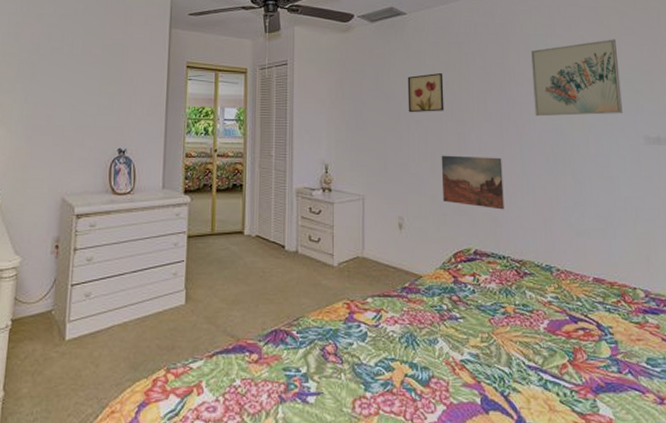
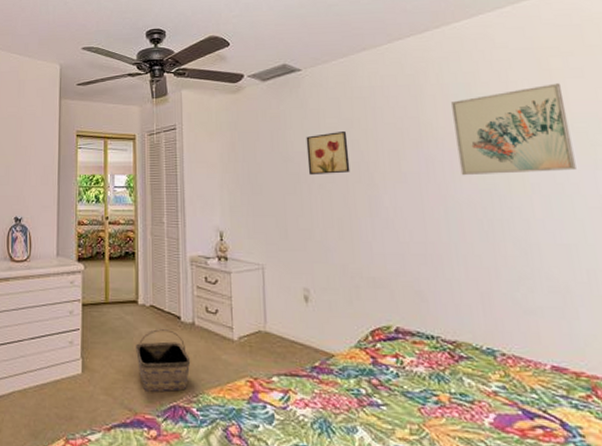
basket: none [239,258,293,318] -> present [135,329,191,392]
wall art: present [441,155,504,210] -> none [349,220,430,283]

